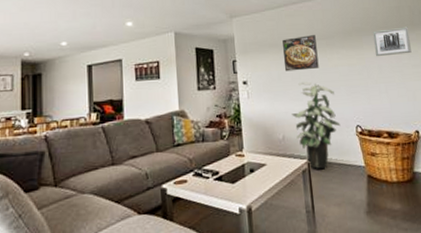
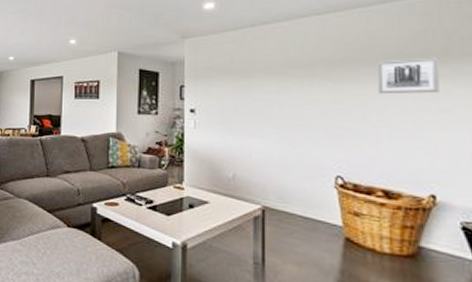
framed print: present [282,35,319,72] -> none [243,62,291,103]
indoor plant: present [291,81,341,170] -> none [247,116,313,221]

